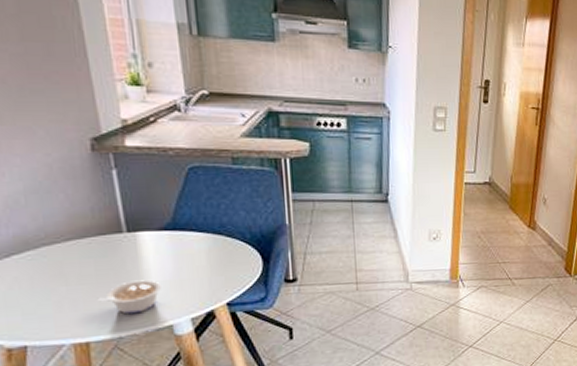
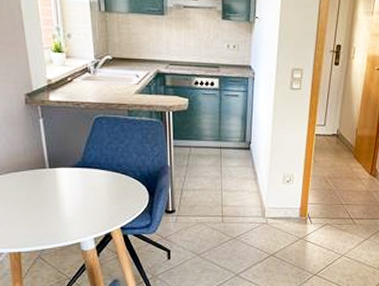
legume: present [97,279,161,315] -> none [27,206,72,232]

